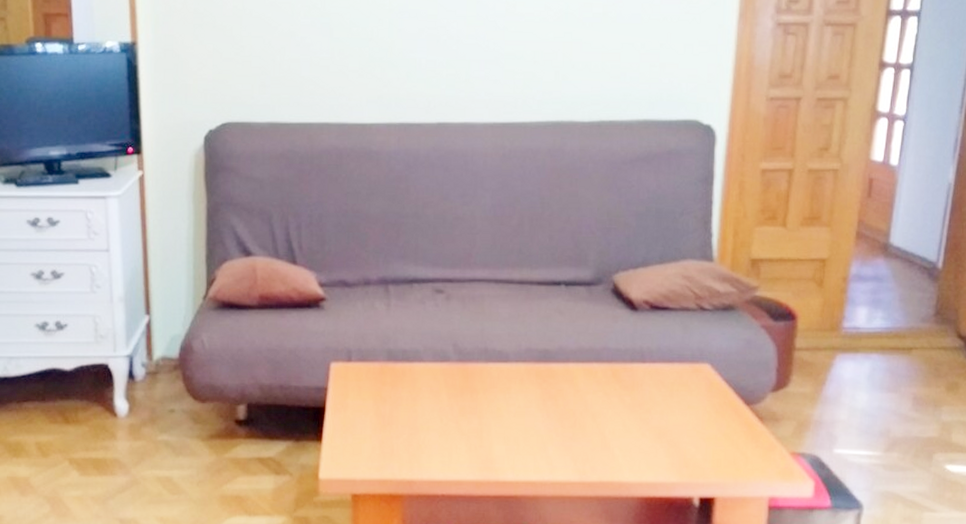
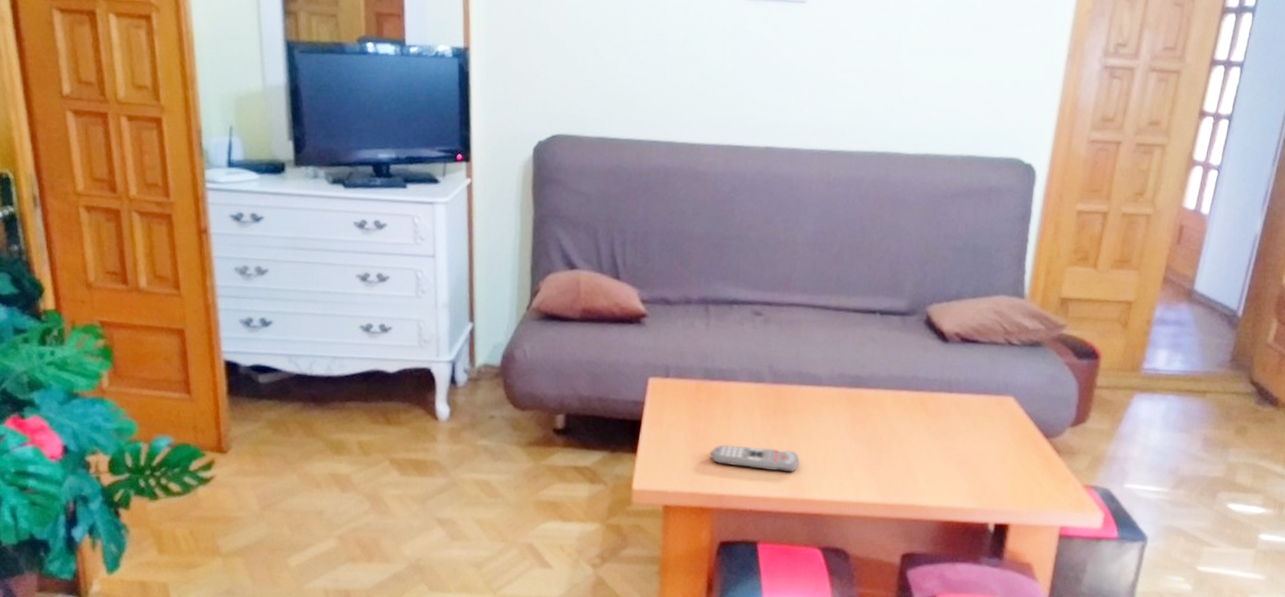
remote control: none [397,428,491,454] -> present [709,444,800,473]

